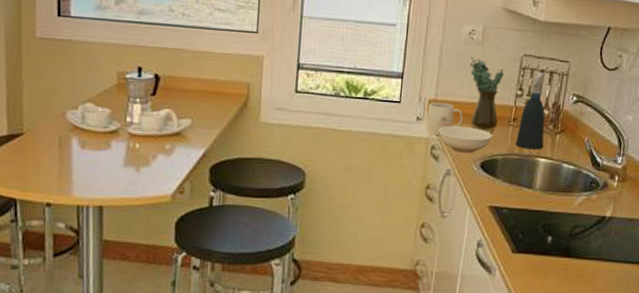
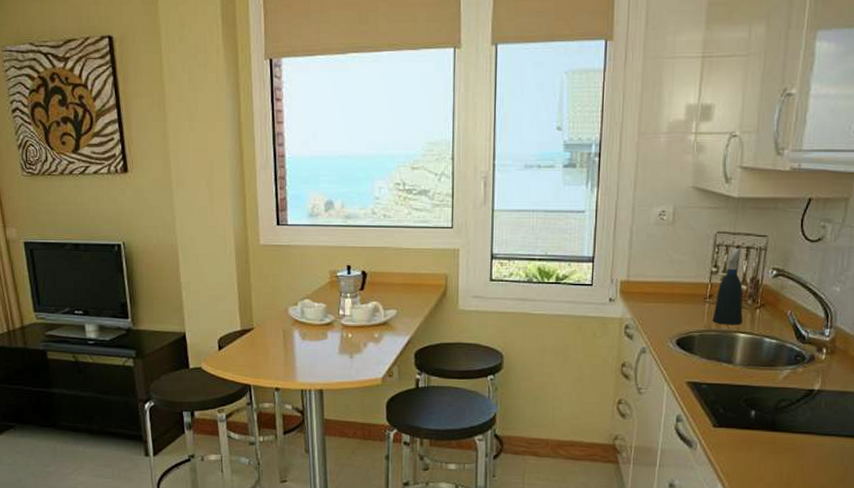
mug: present [426,102,463,137] -> none [619,284,657,316]
bowl: present [439,126,493,153] -> none [632,305,688,331]
vase: present [470,57,504,135] -> none [661,238,697,312]

